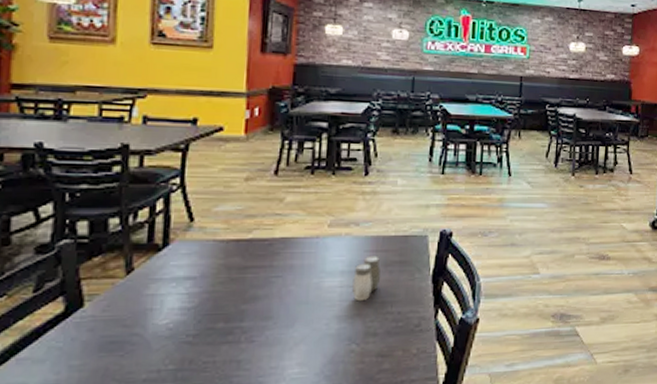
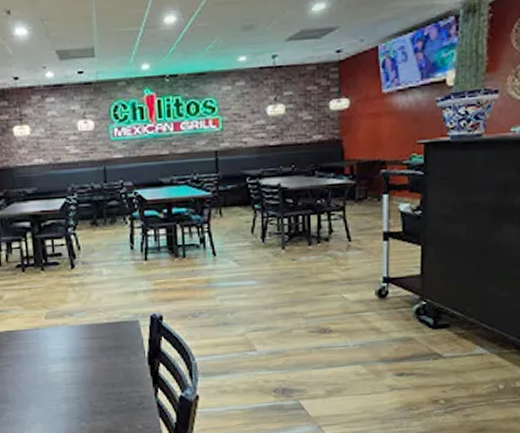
salt and pepper shaker: present [352,255,380,302] -> none [74,342,99,384]

